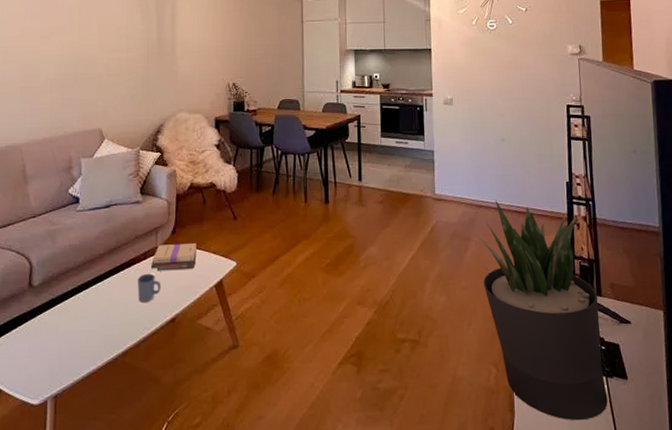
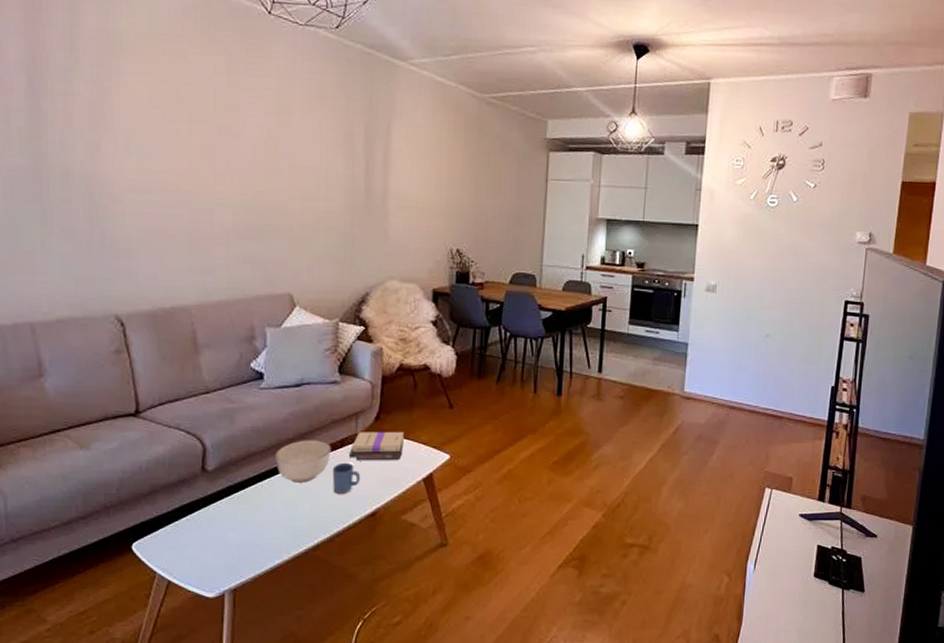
bowl: none [90,254,137,294] -> present [276,440,332,483]
planter: present [475,200,608,421] -> none [724,402,847,631]

